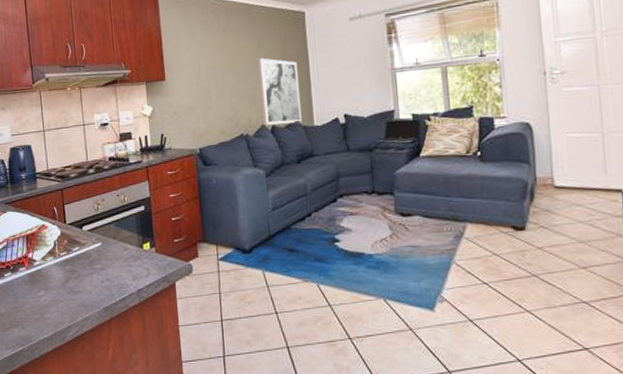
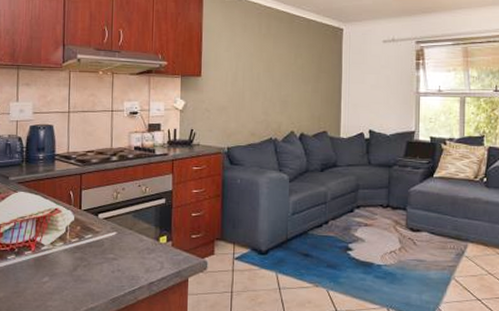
wall art: present [258,58,302,125] -> none [293,67,331,133]

